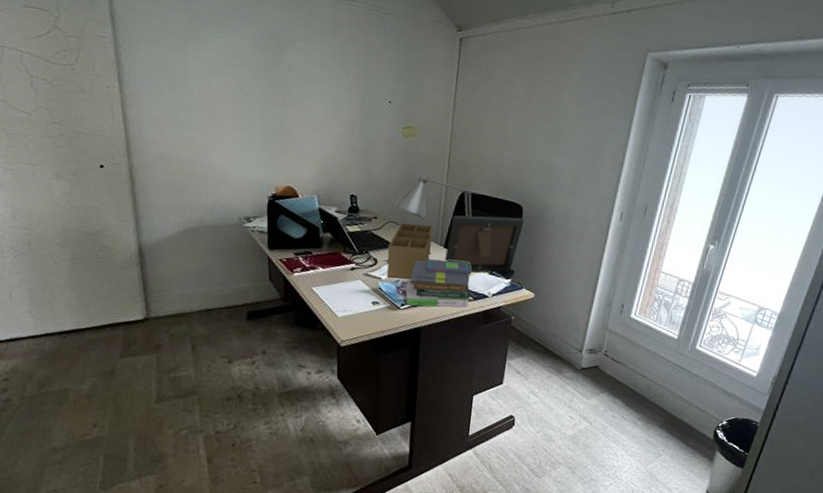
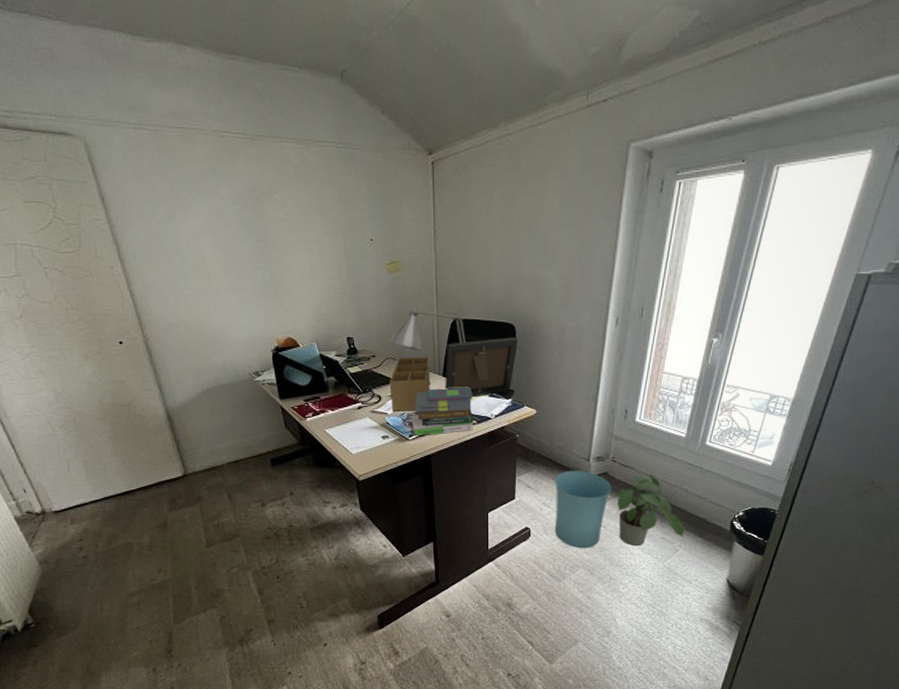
waste bin: none [540,359,602,444] -> present [555,470,612,549]
potted plant: none [604,372,669,446] -> present [615,474,684,545]

